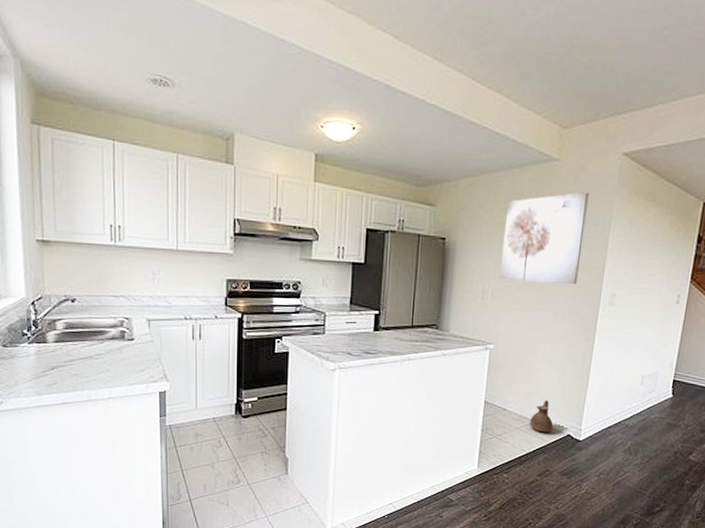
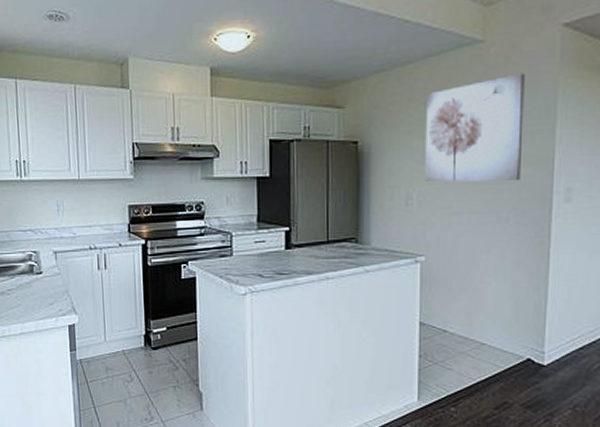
ceramic jug: present [530,400,554,432] -> none [478,318,508,356]

